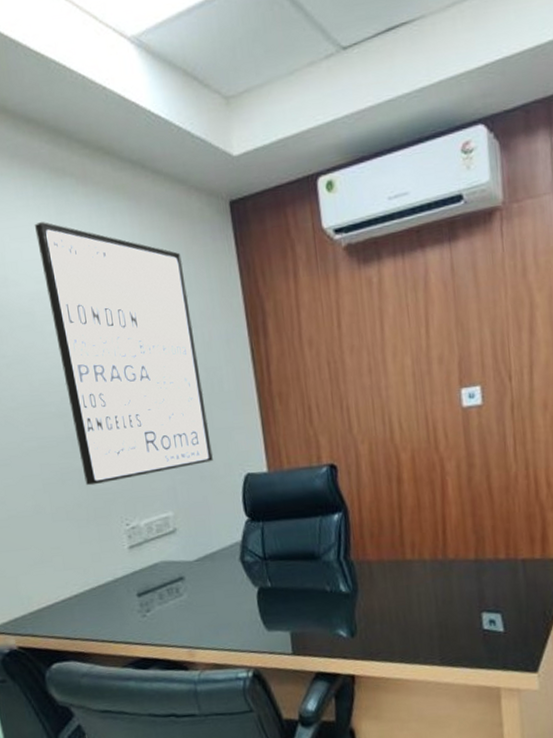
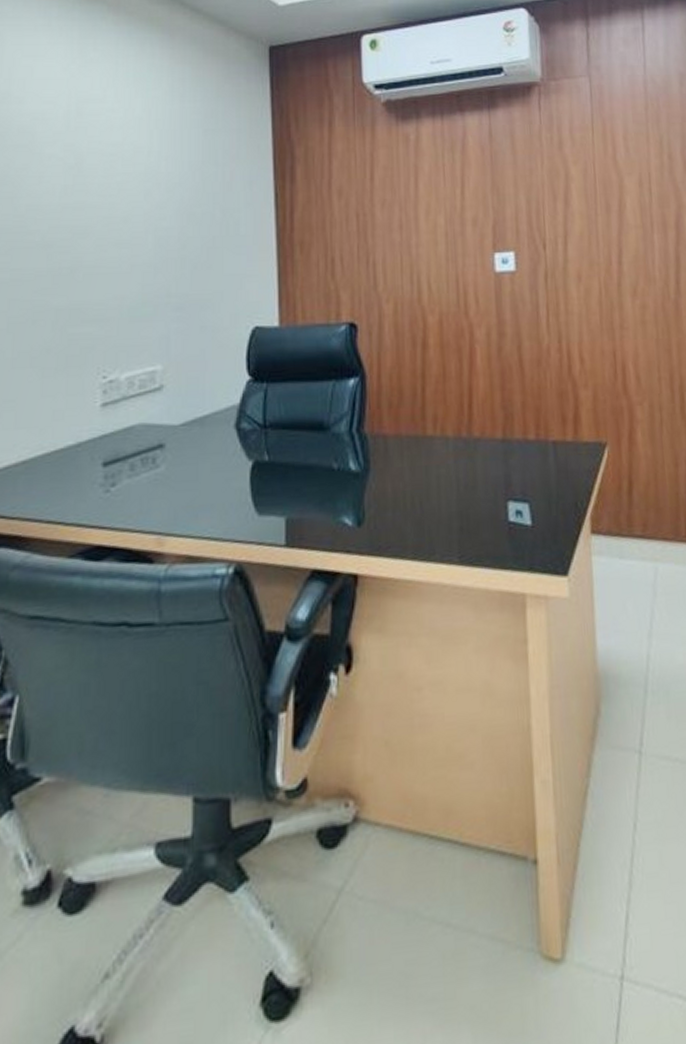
wall art: present [35,221,213,486] -> none [53,42,218,329]

